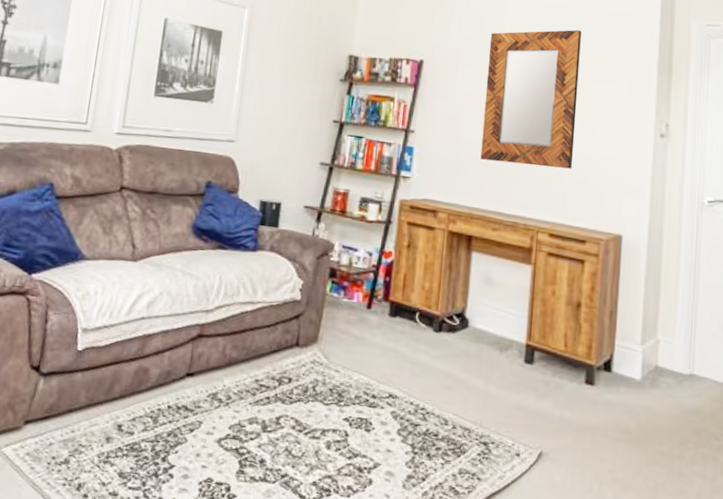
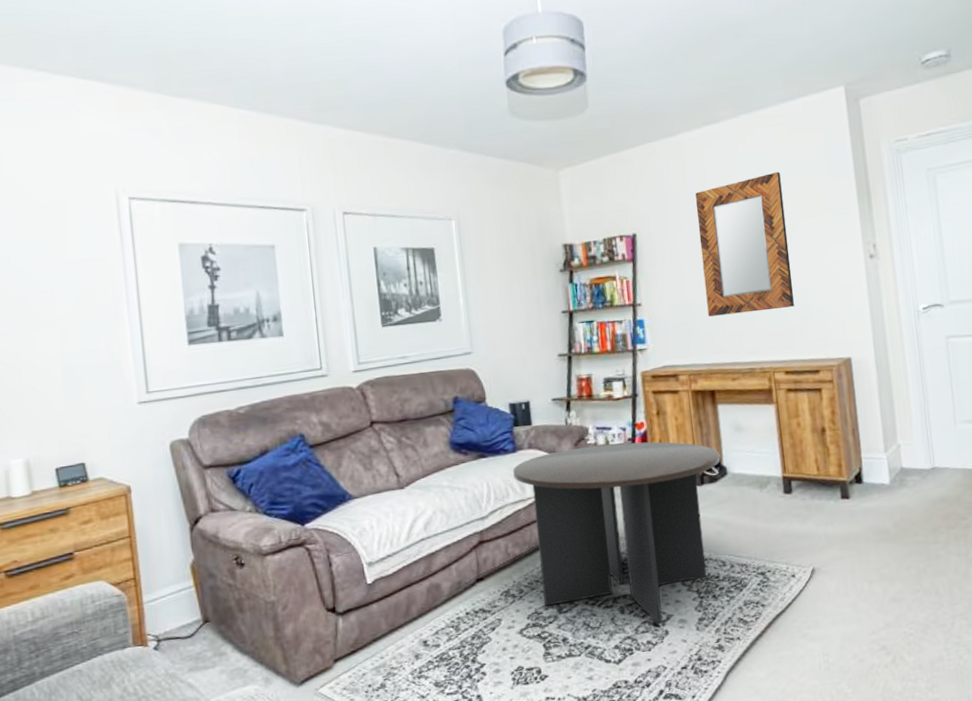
coffee table: none [248,260,464,471] -> present [513,441,720,624]

